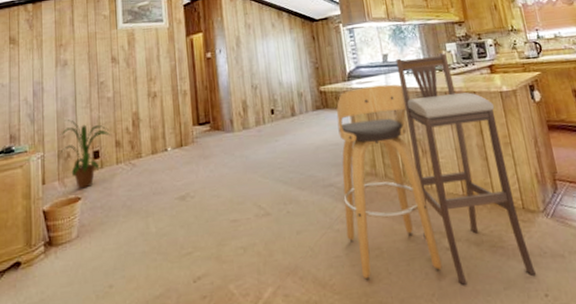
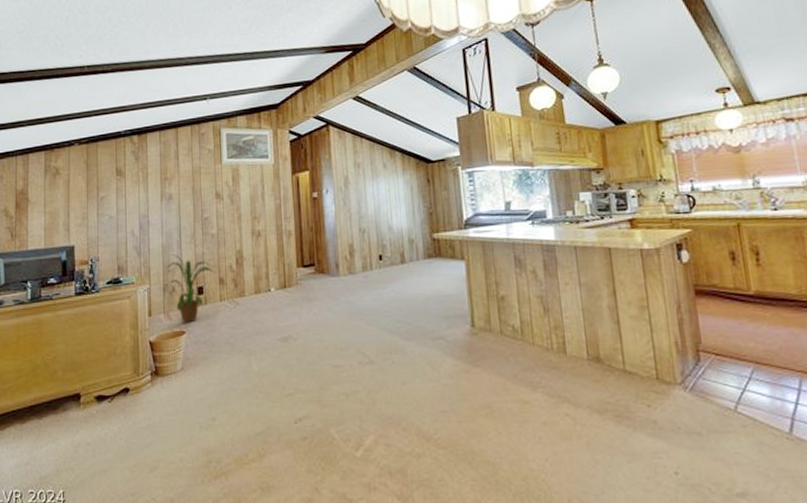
bar stool: present [336,84,442,281] -> none [450,234,559,439]
bar stool: present [396,53,536,285] -> none [520,203,666,453]

